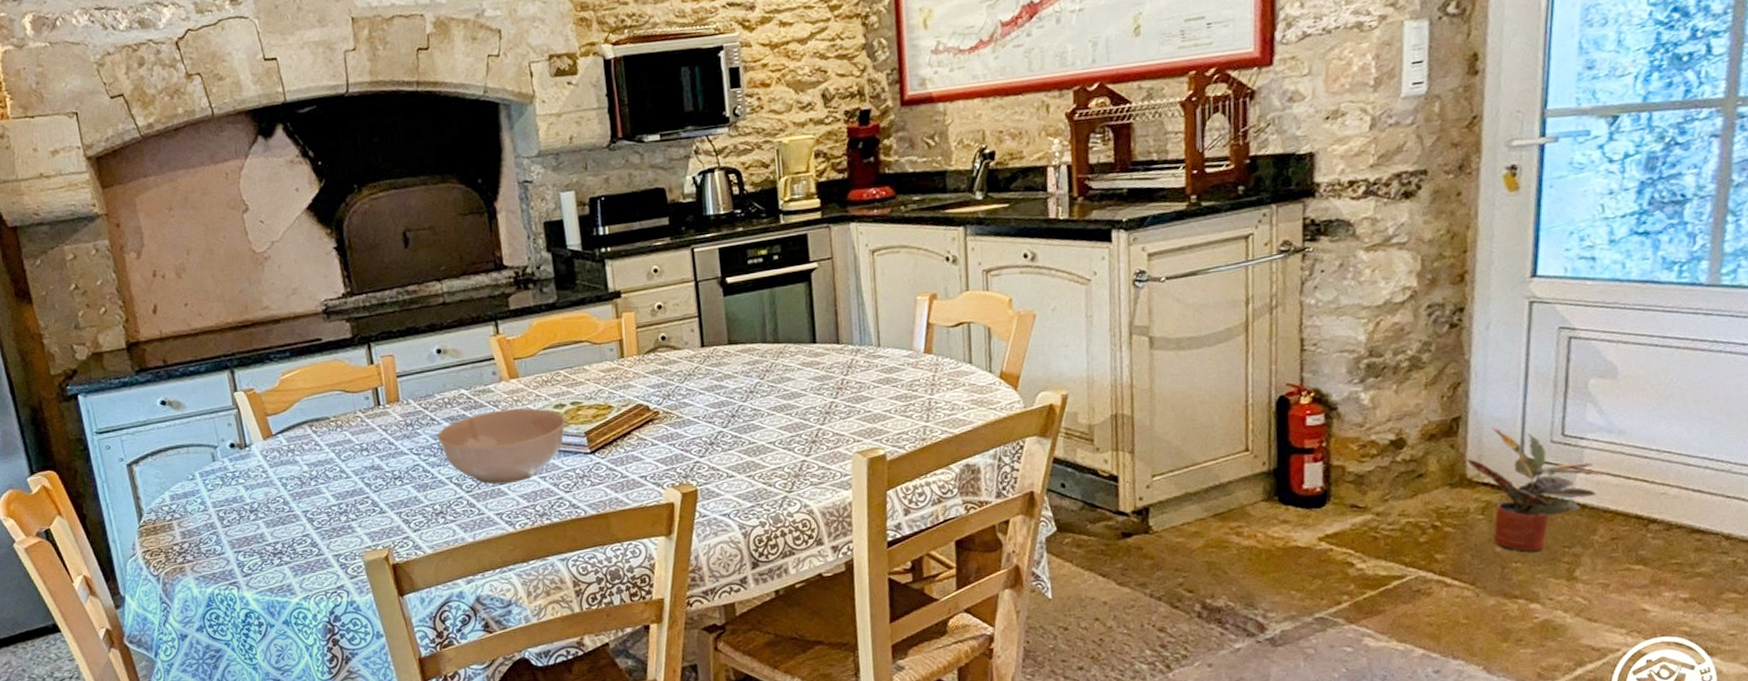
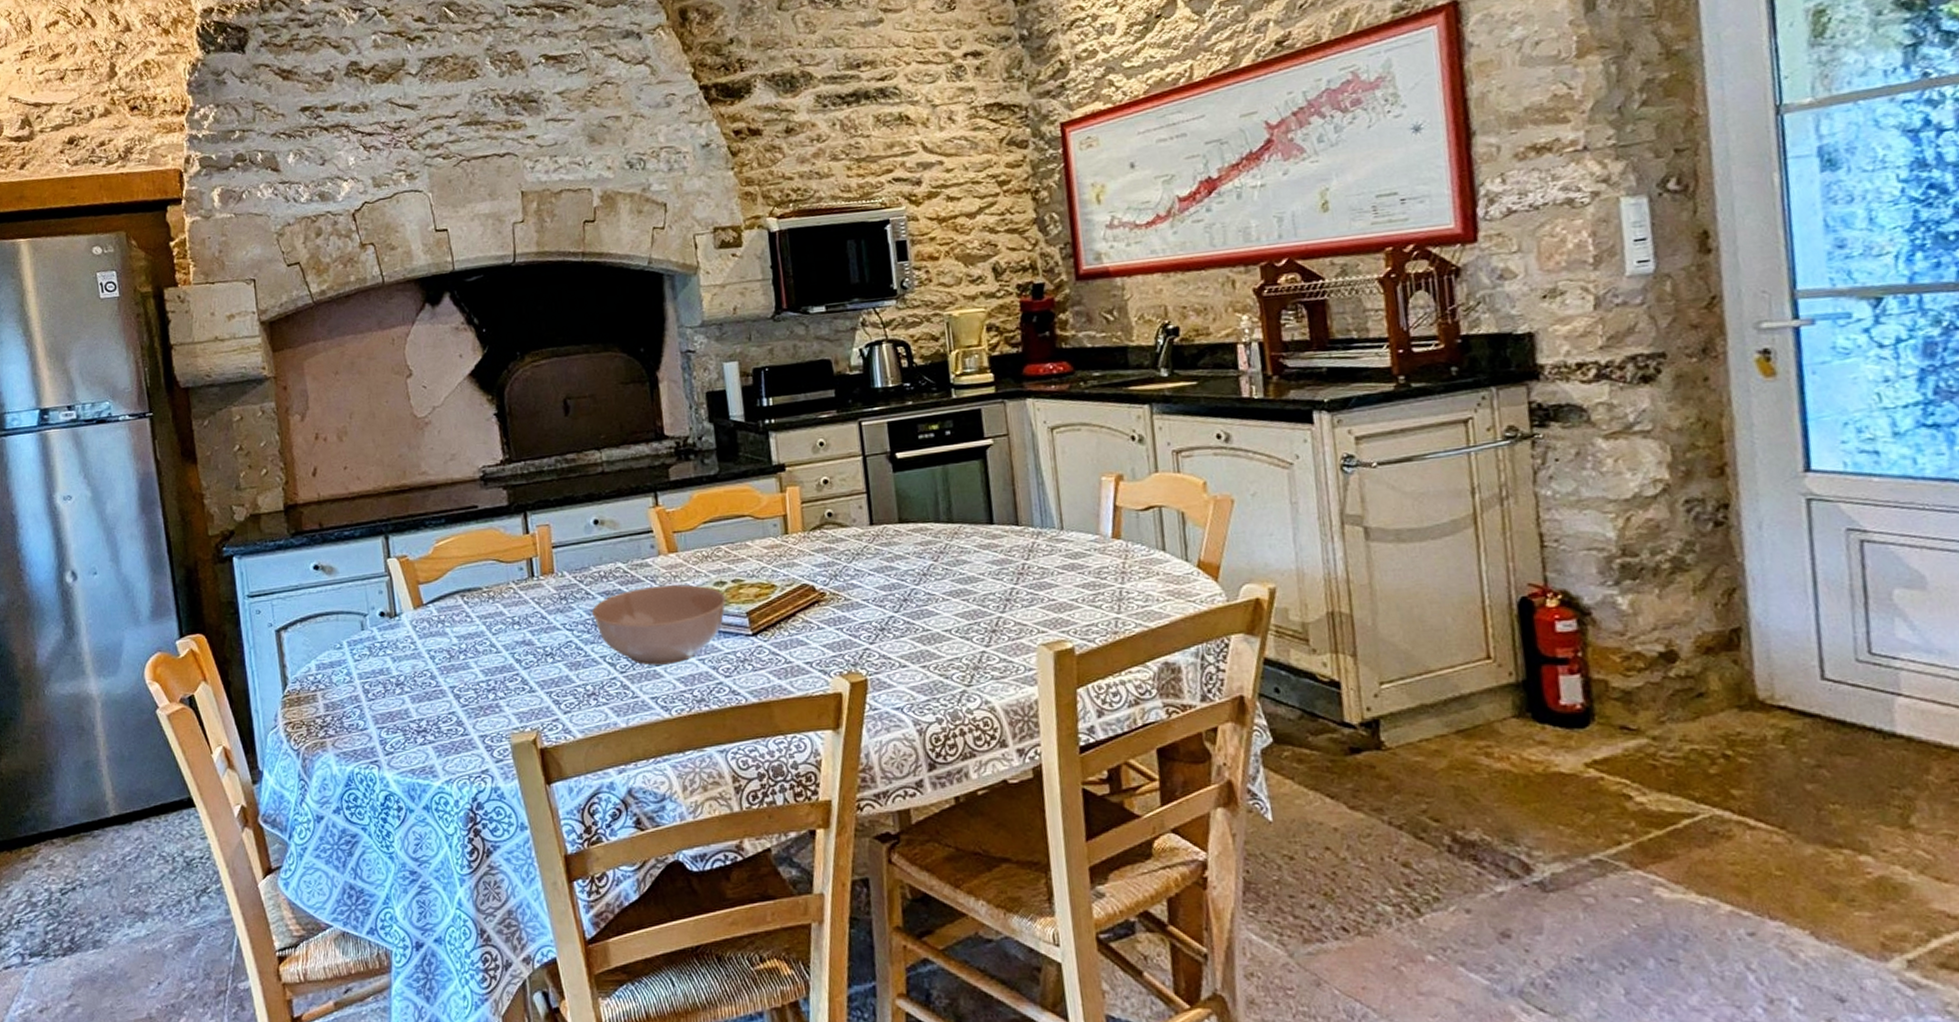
potted plant: present [1466,427,1602,552] -> none [1754,642,1927,792]

